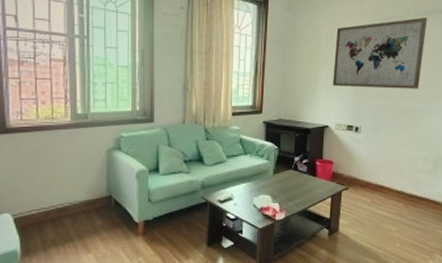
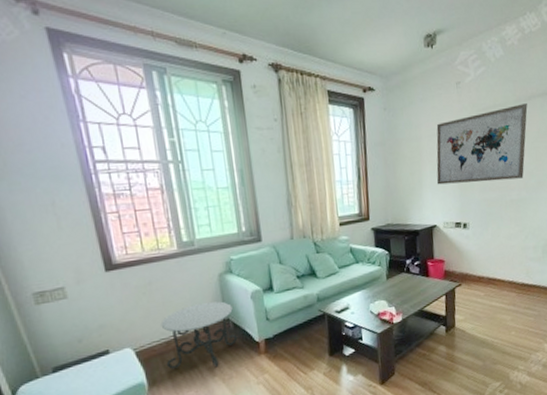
side table: none [42,176,117,244] -> present [160,301,238,369]

